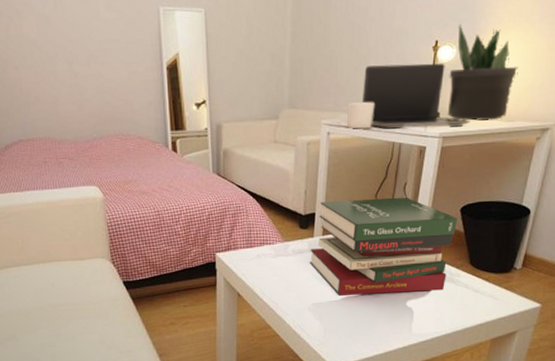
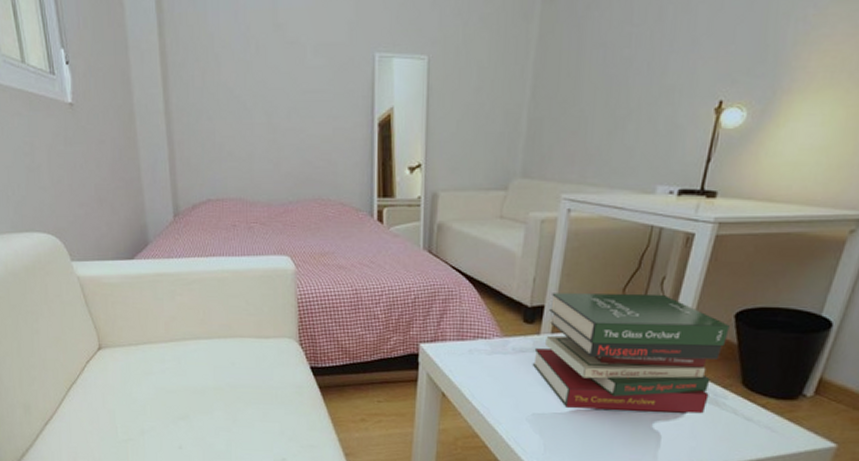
mug: present [347,101,375,129] -> none [594,173,632,207]
laptop computer: present [362,63,470,129] -> none [615,129,758,209]
planter: present [447,23,518,121] -> none [727,80,832,204]

